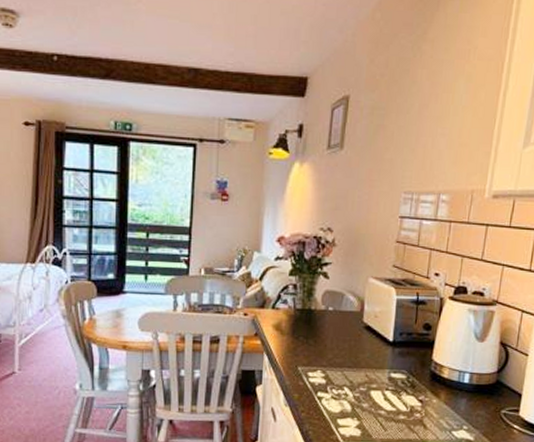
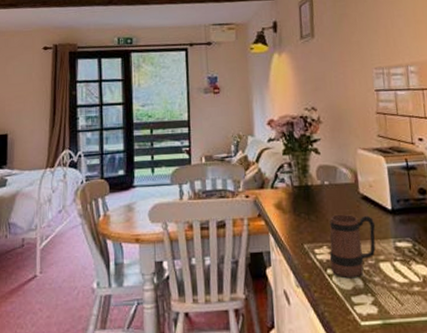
mug: none [321,341,374,403] -> present [329,214,376,278]

